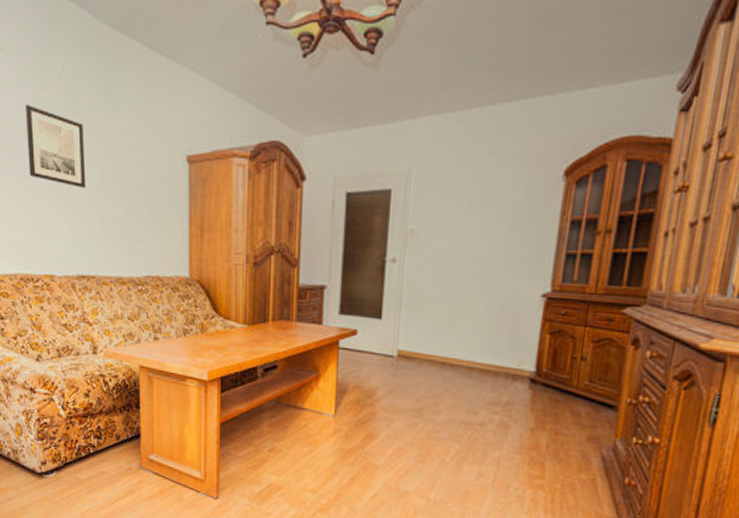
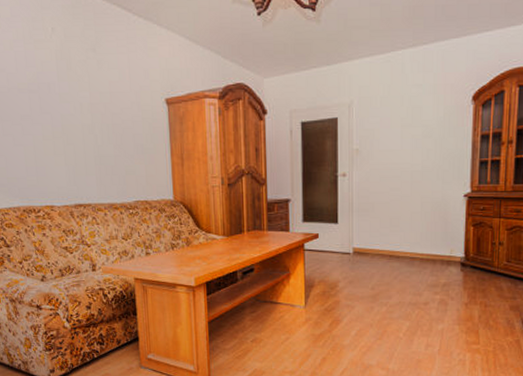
wall art: present [26,104,87,188] -> none [21,61,79,130]

